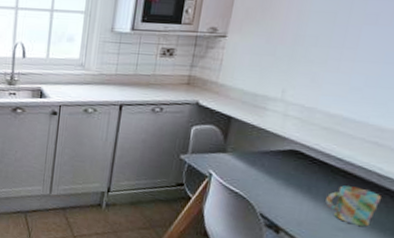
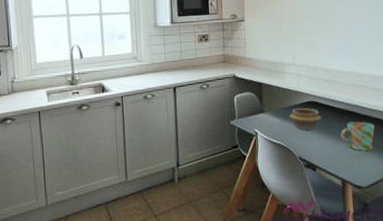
bowl: none [260,155,305,185] -> present [290,108,321,130]

